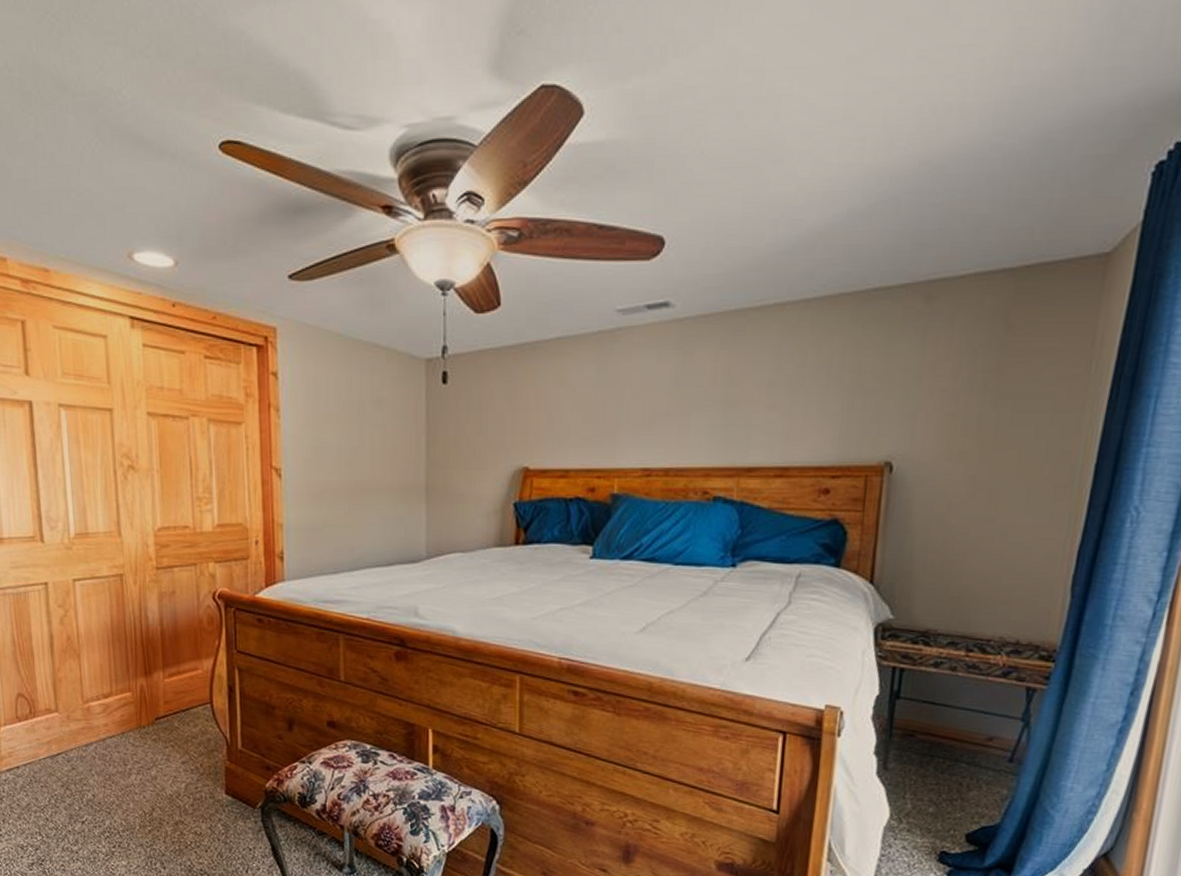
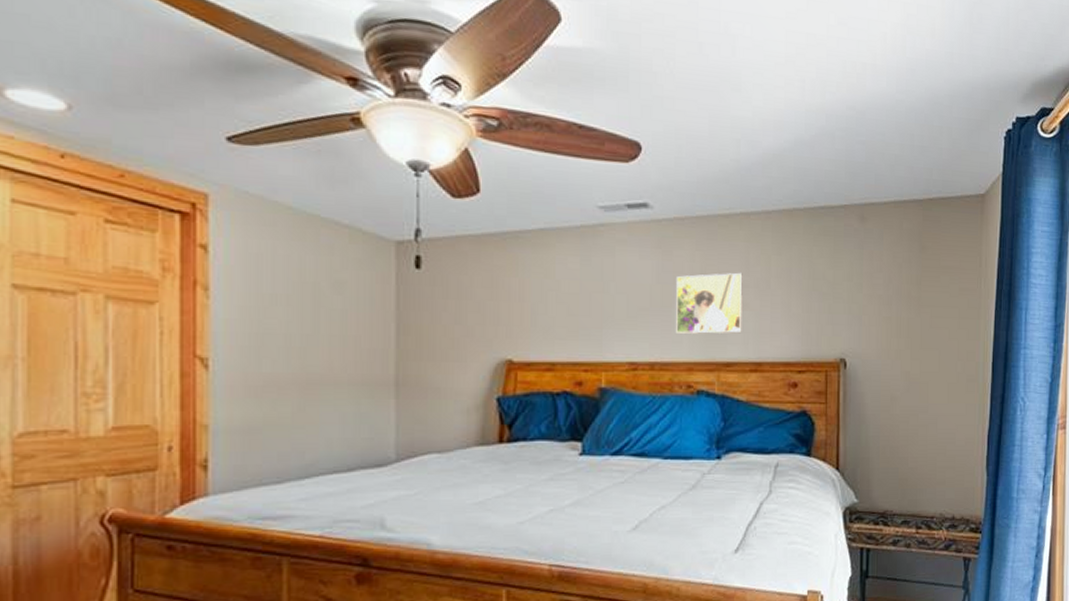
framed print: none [694,370,773,439] -> present [675,272,743,335]

